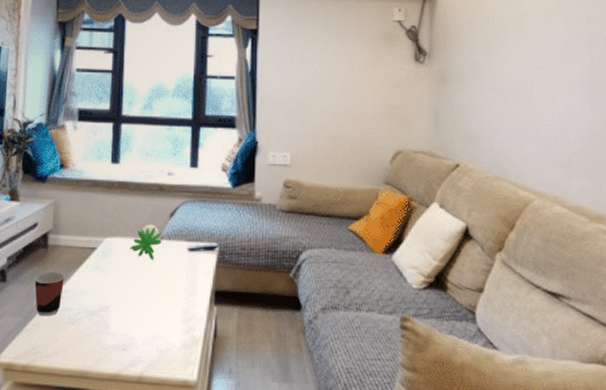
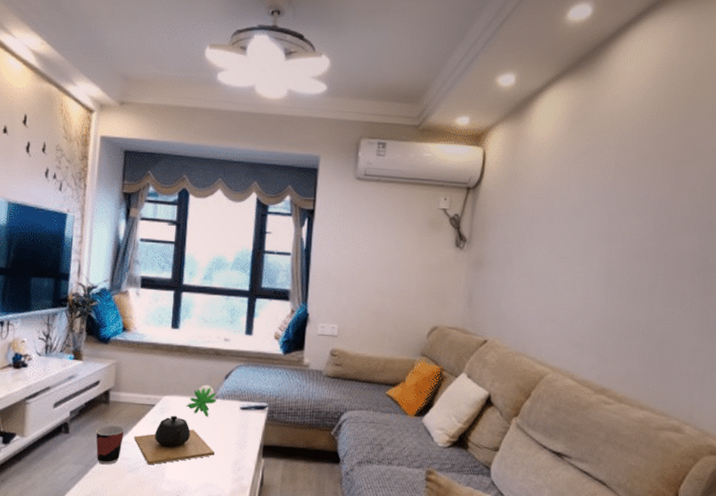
teapot: none [75,259,162,316] -> present [134,415,215,465]

